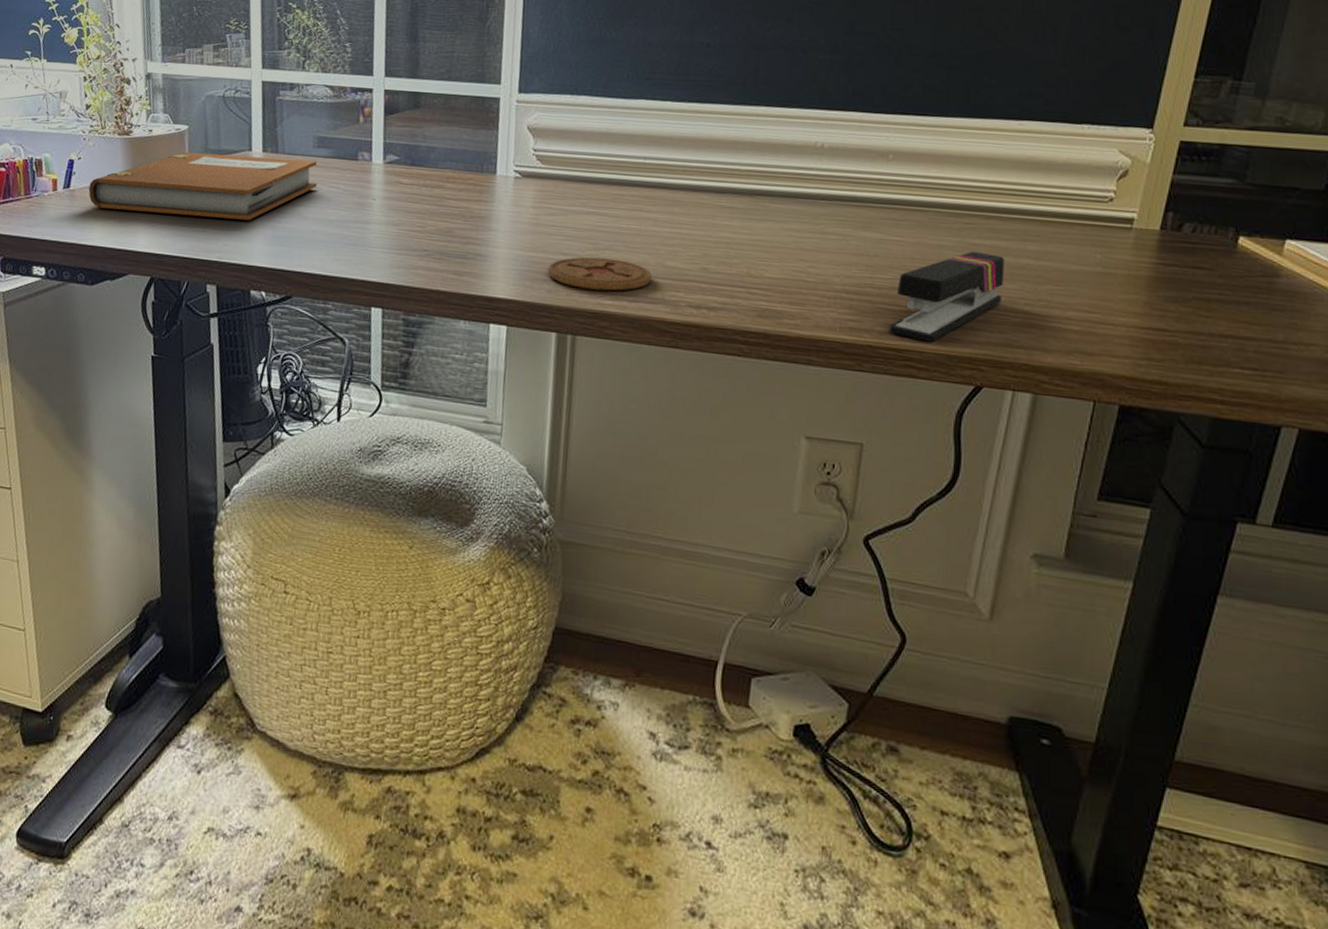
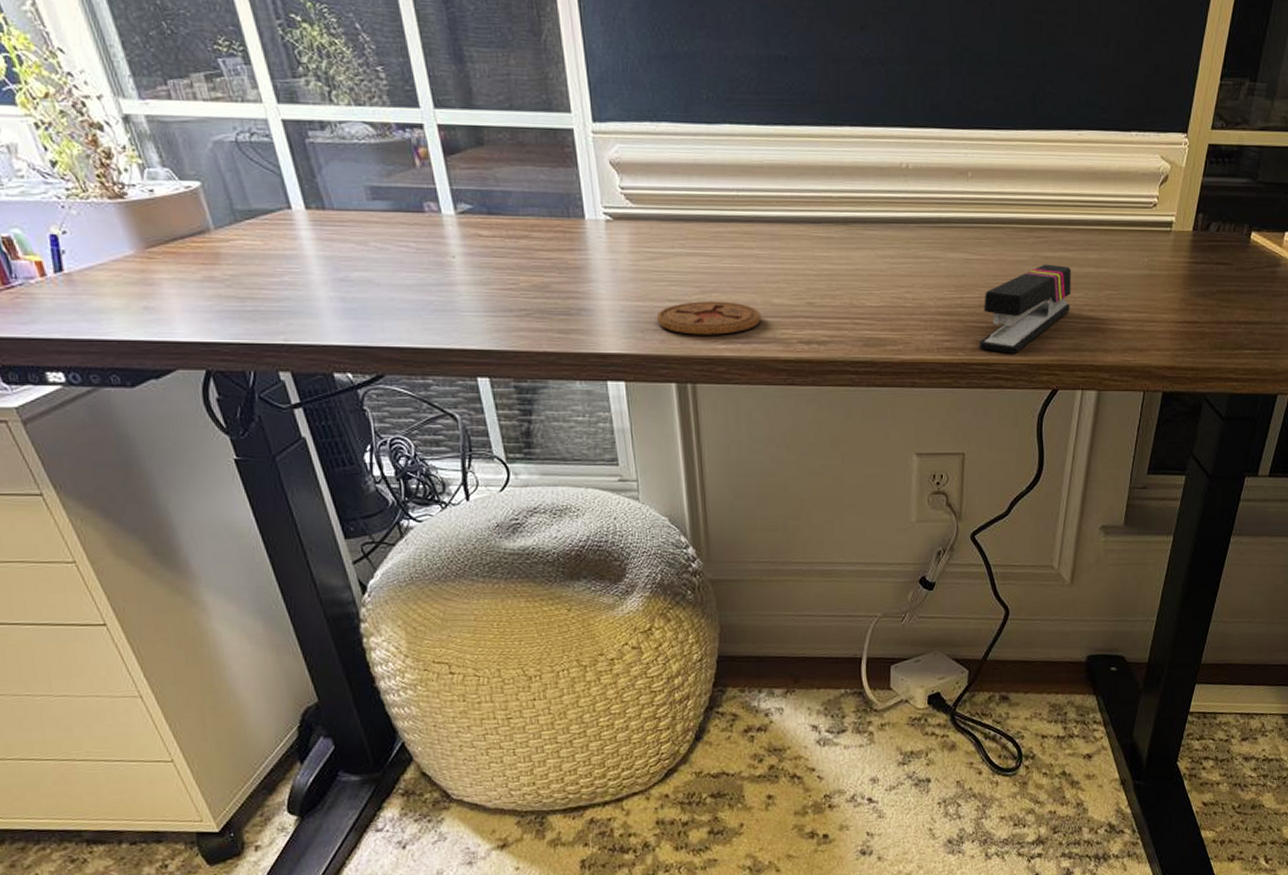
notebook: present [88,151,318,221] -> none [89,214,384,294]

